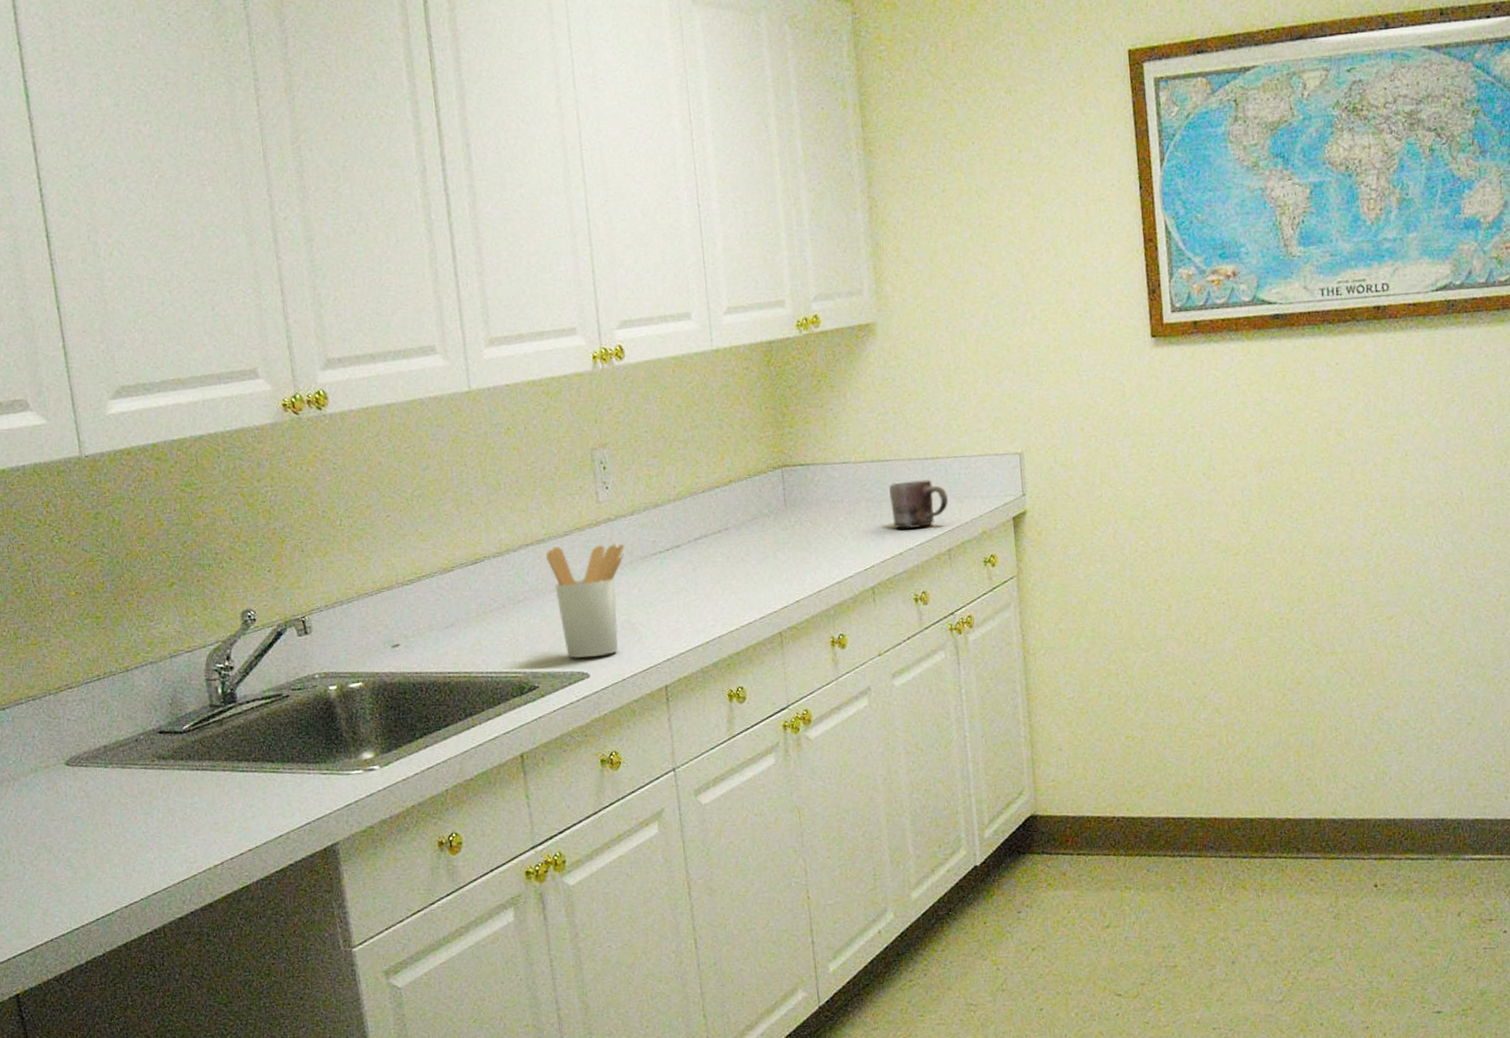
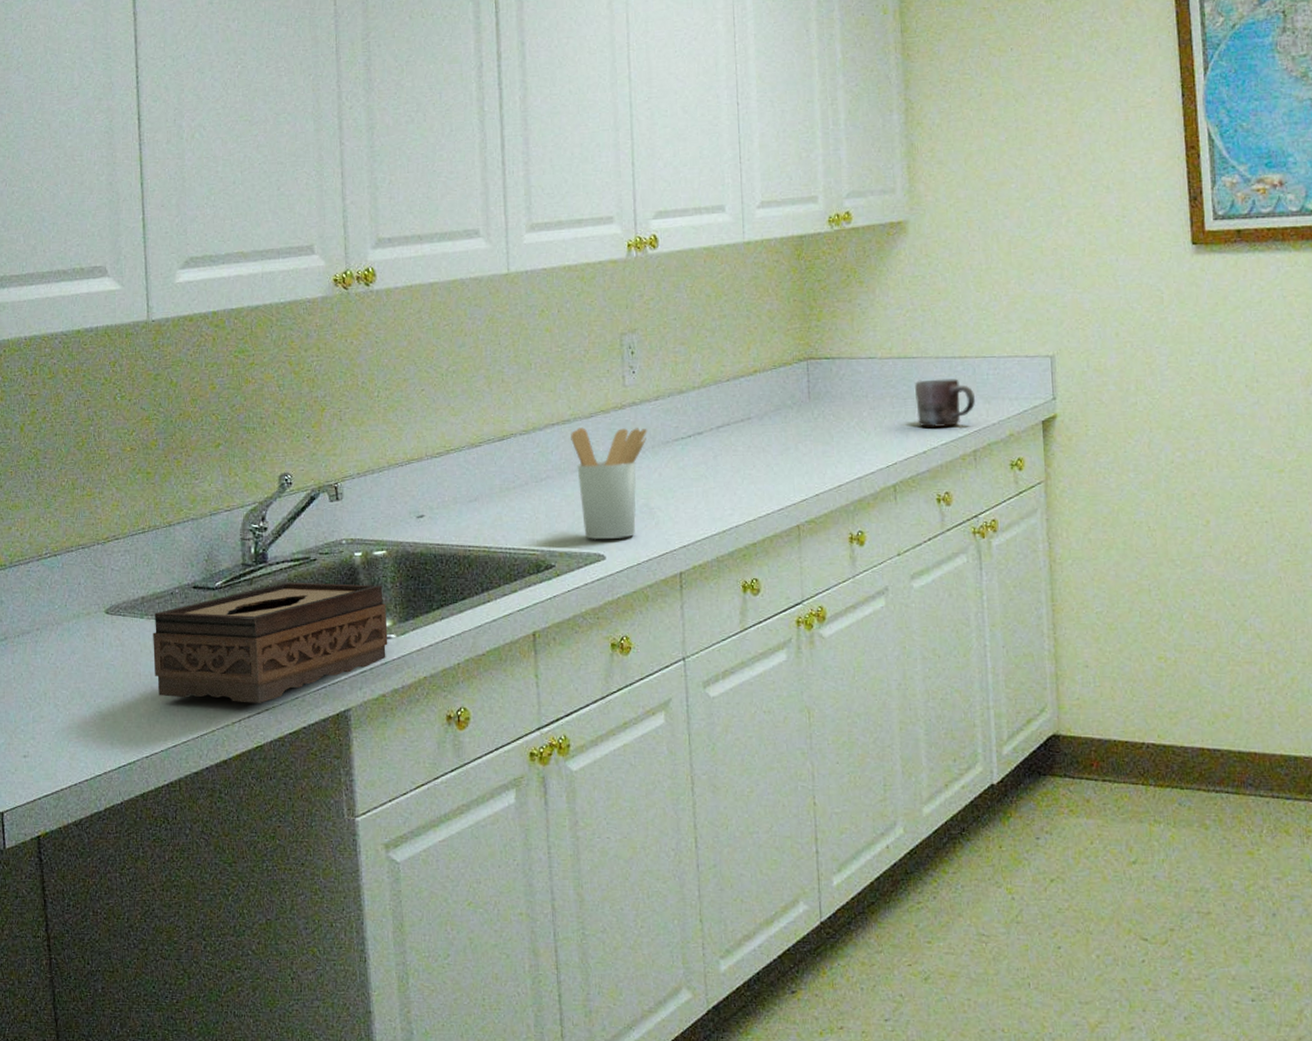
tissue box: none [120,717,372,845] -> present [153,582,388,703]

